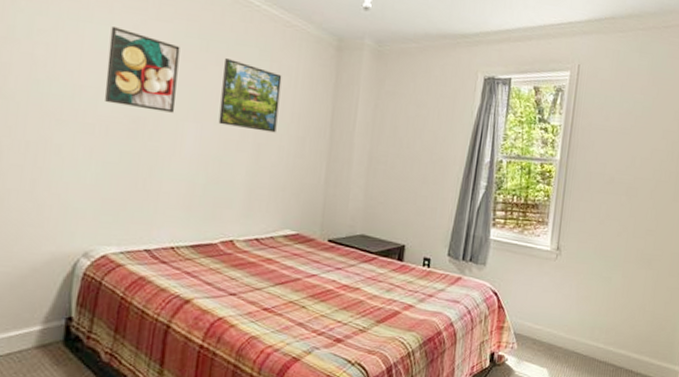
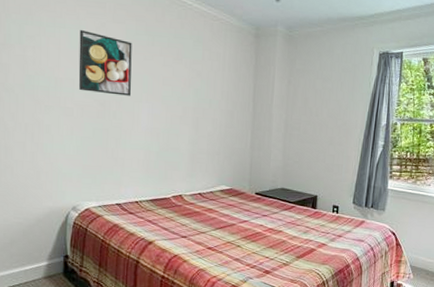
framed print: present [218,58,282,133] -> none [165,50,213,108]

